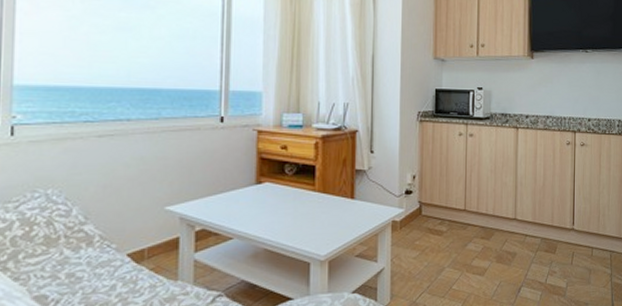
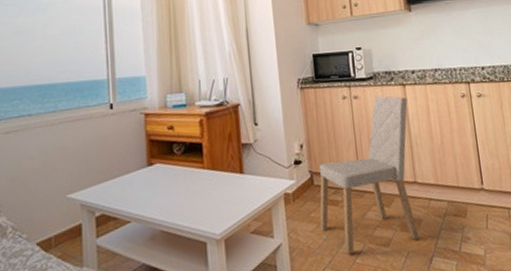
dining chair: none [423,136,518,281] -> present [319,96,420,254]

